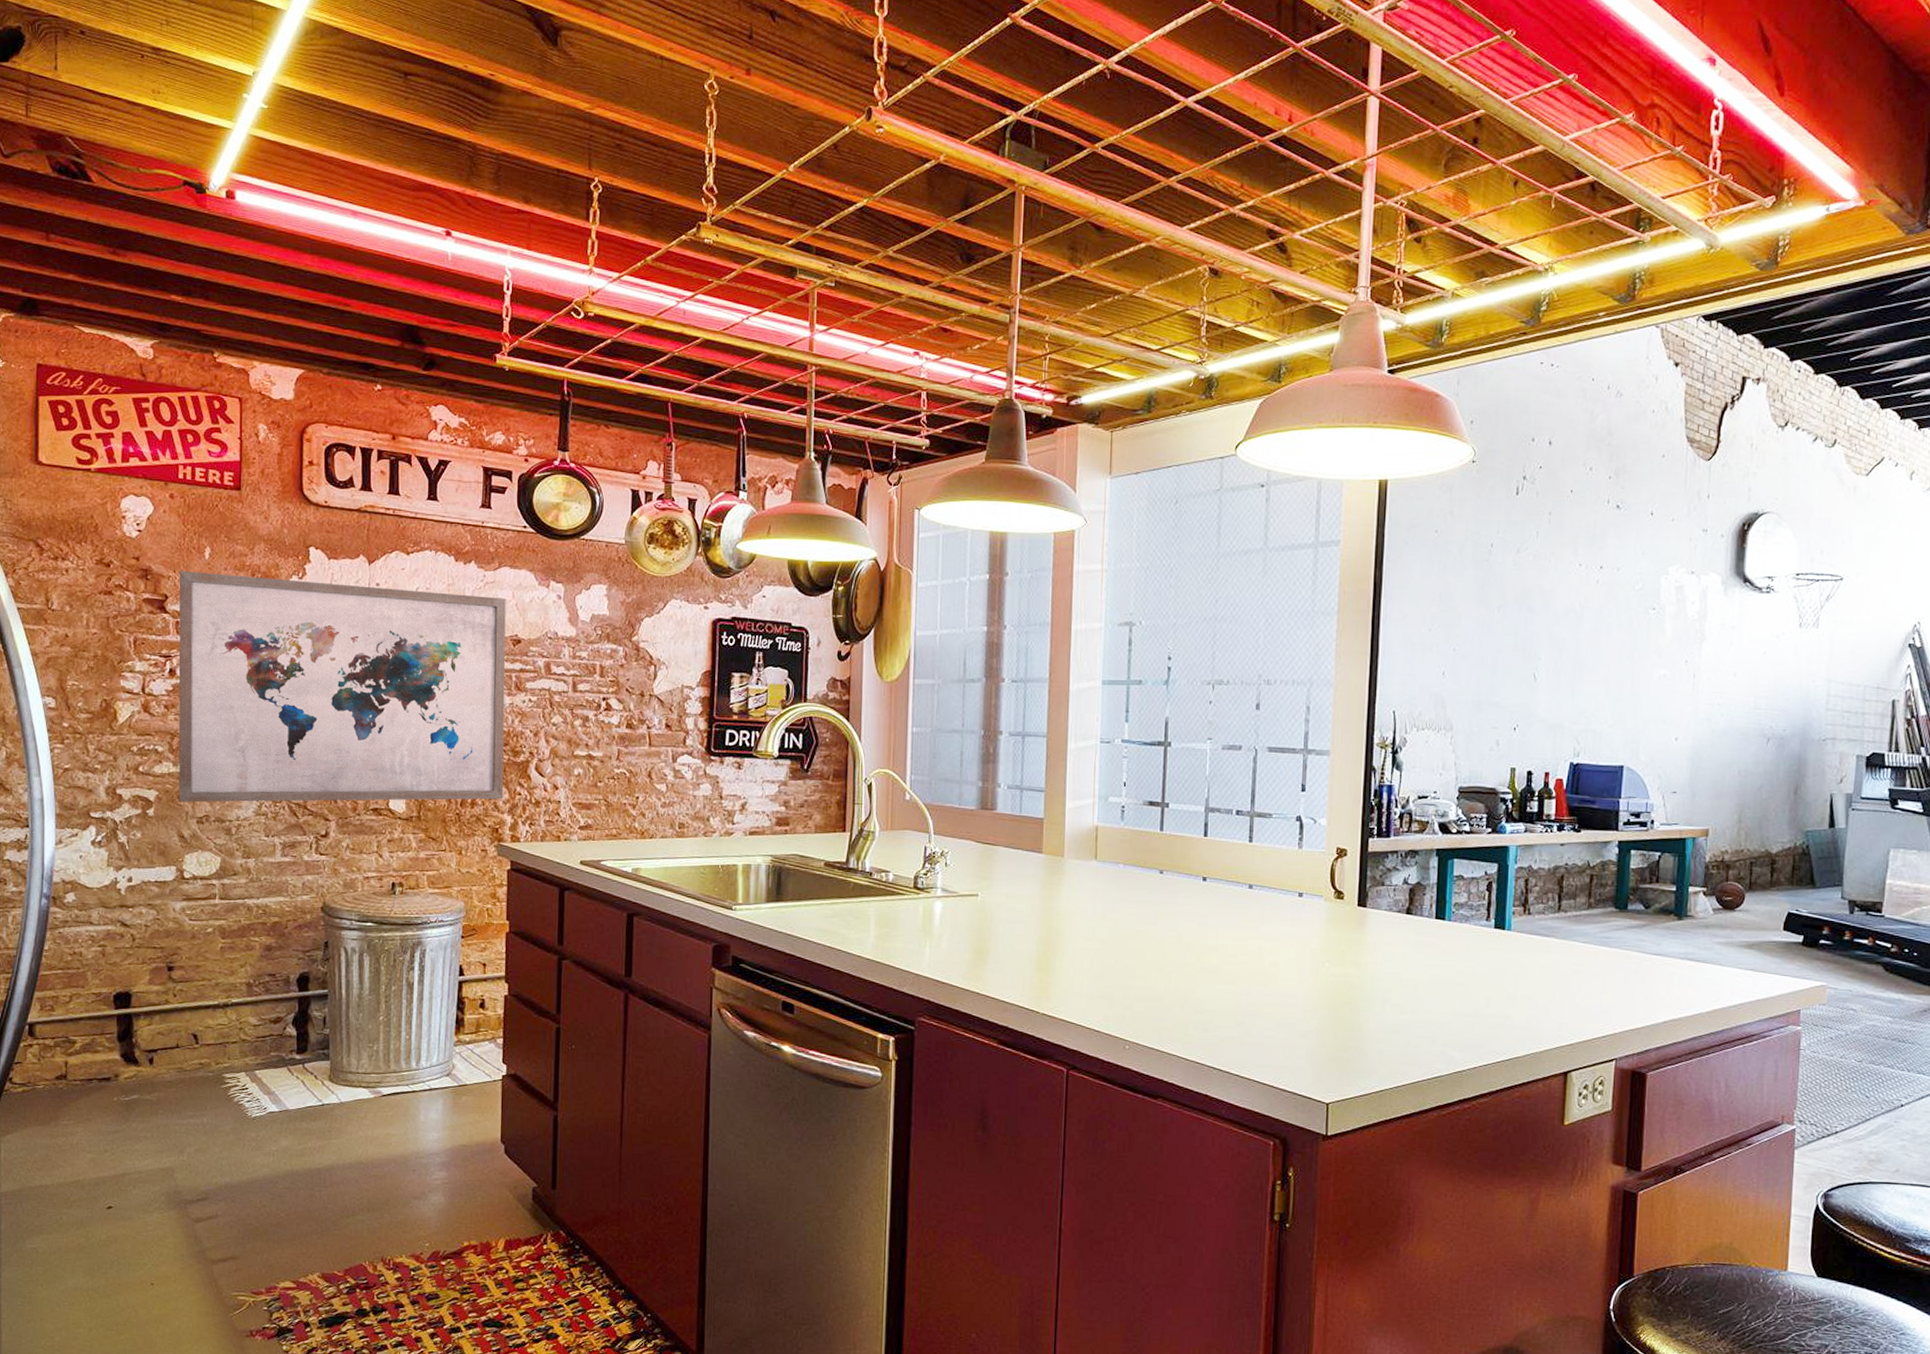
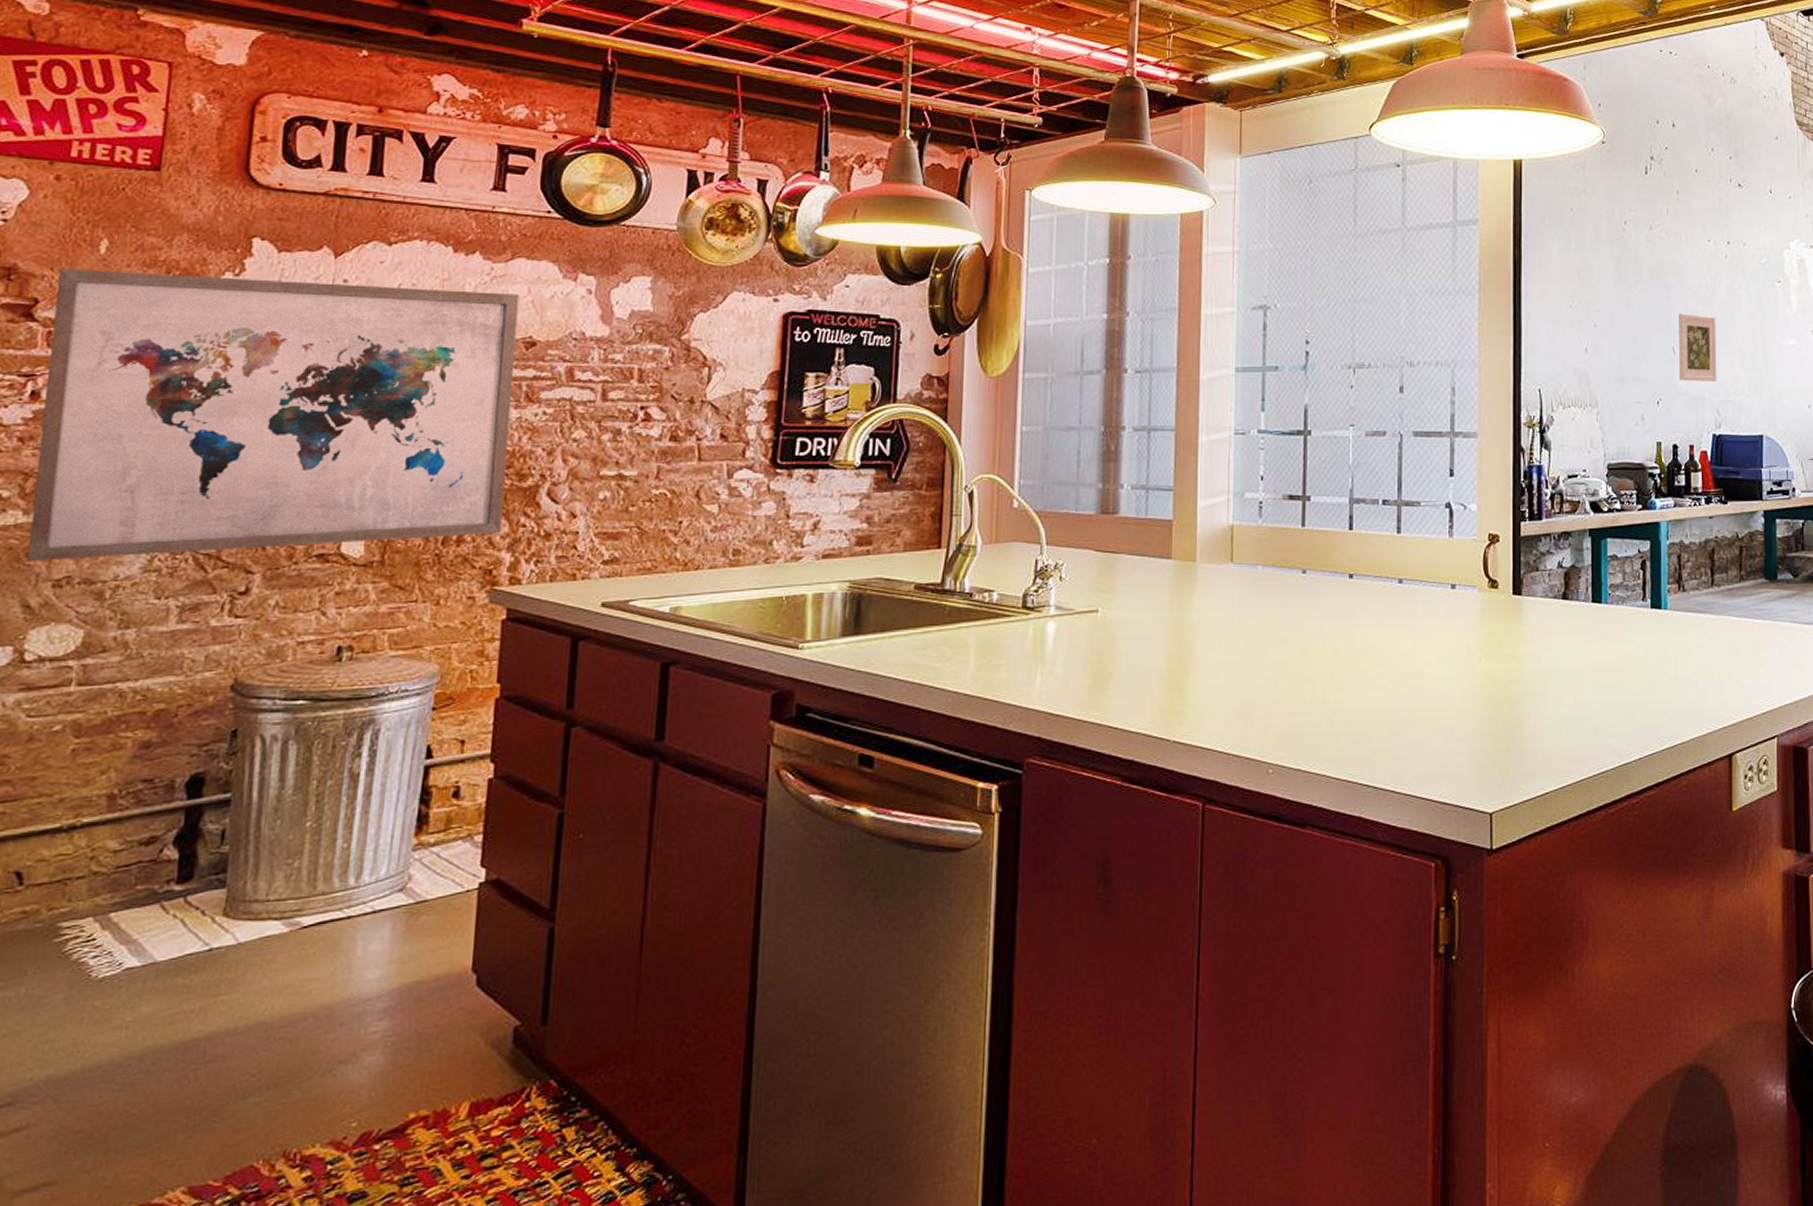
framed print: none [1538,639,1582,710] -> present [1678,313,1717,381]

